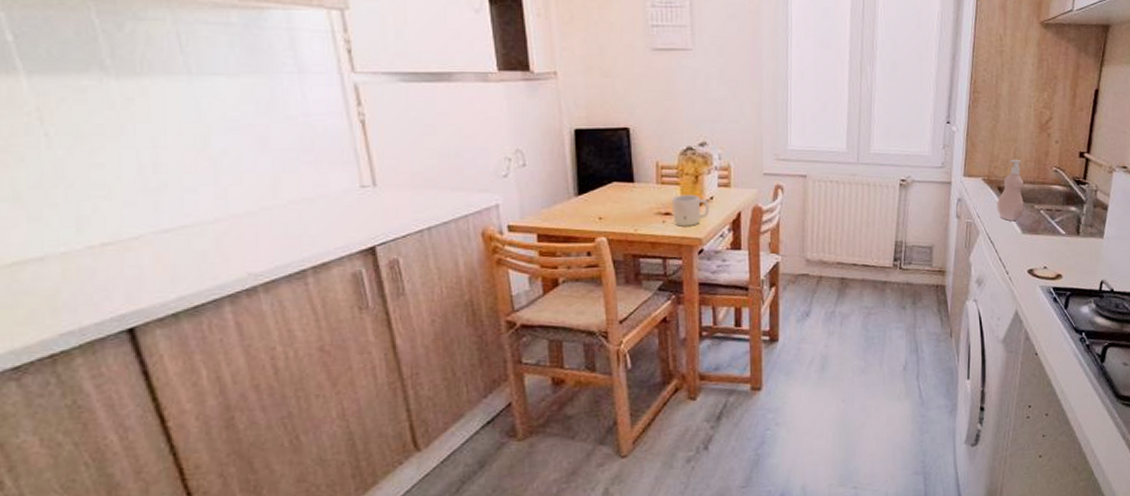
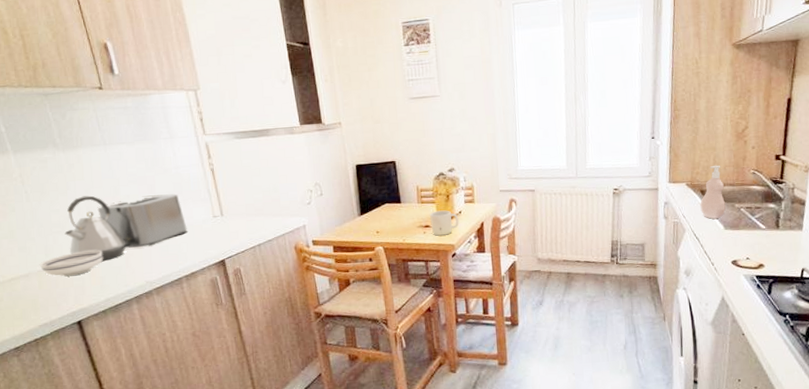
bowl: none [64,226,177,263] -> present [39,250,103,277]
kettle: none [112,146,218,241] -> present [65,195,126,261]
toaster: none [171,151,319,225] -> present [97,194,188,248]

